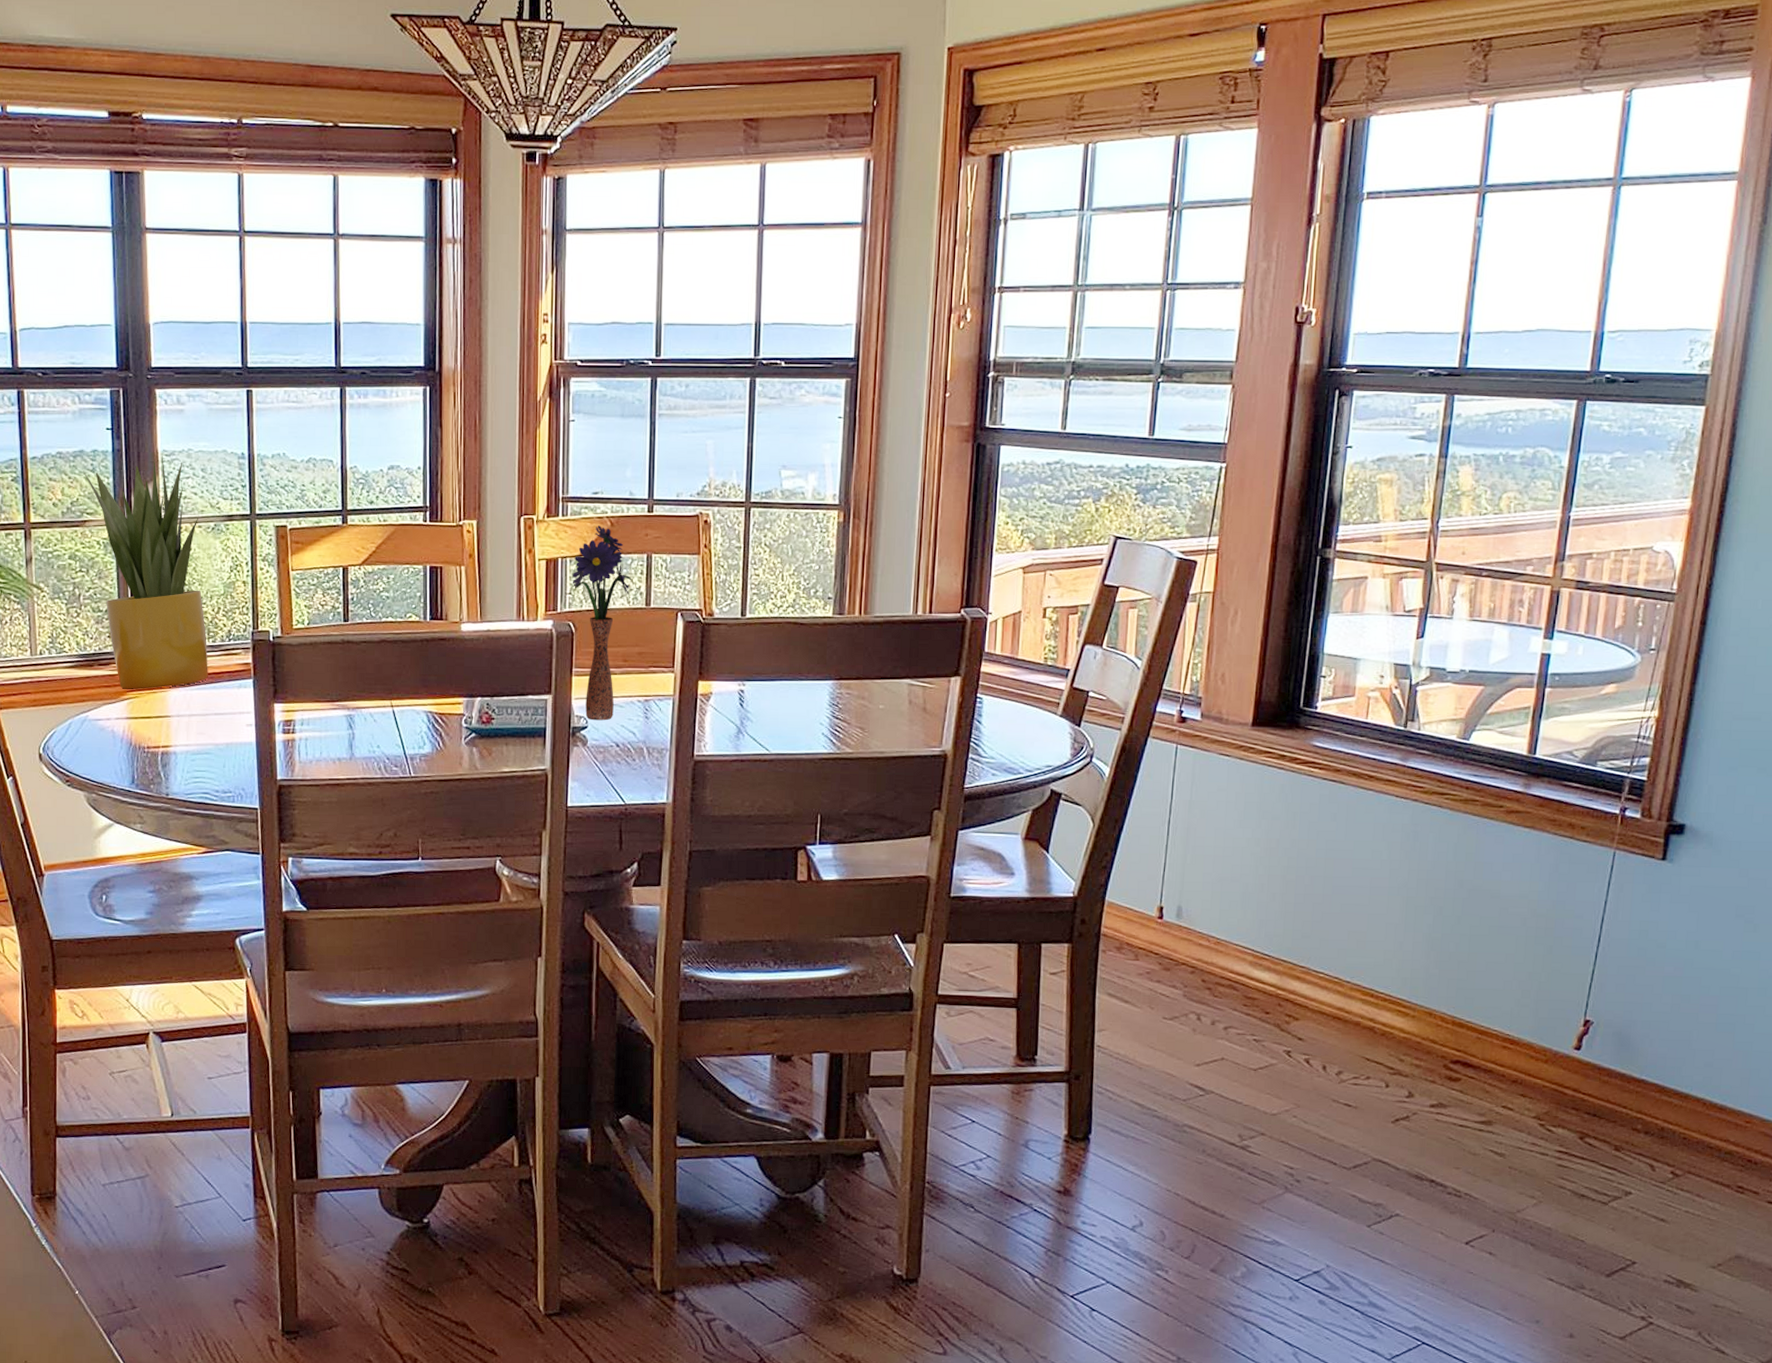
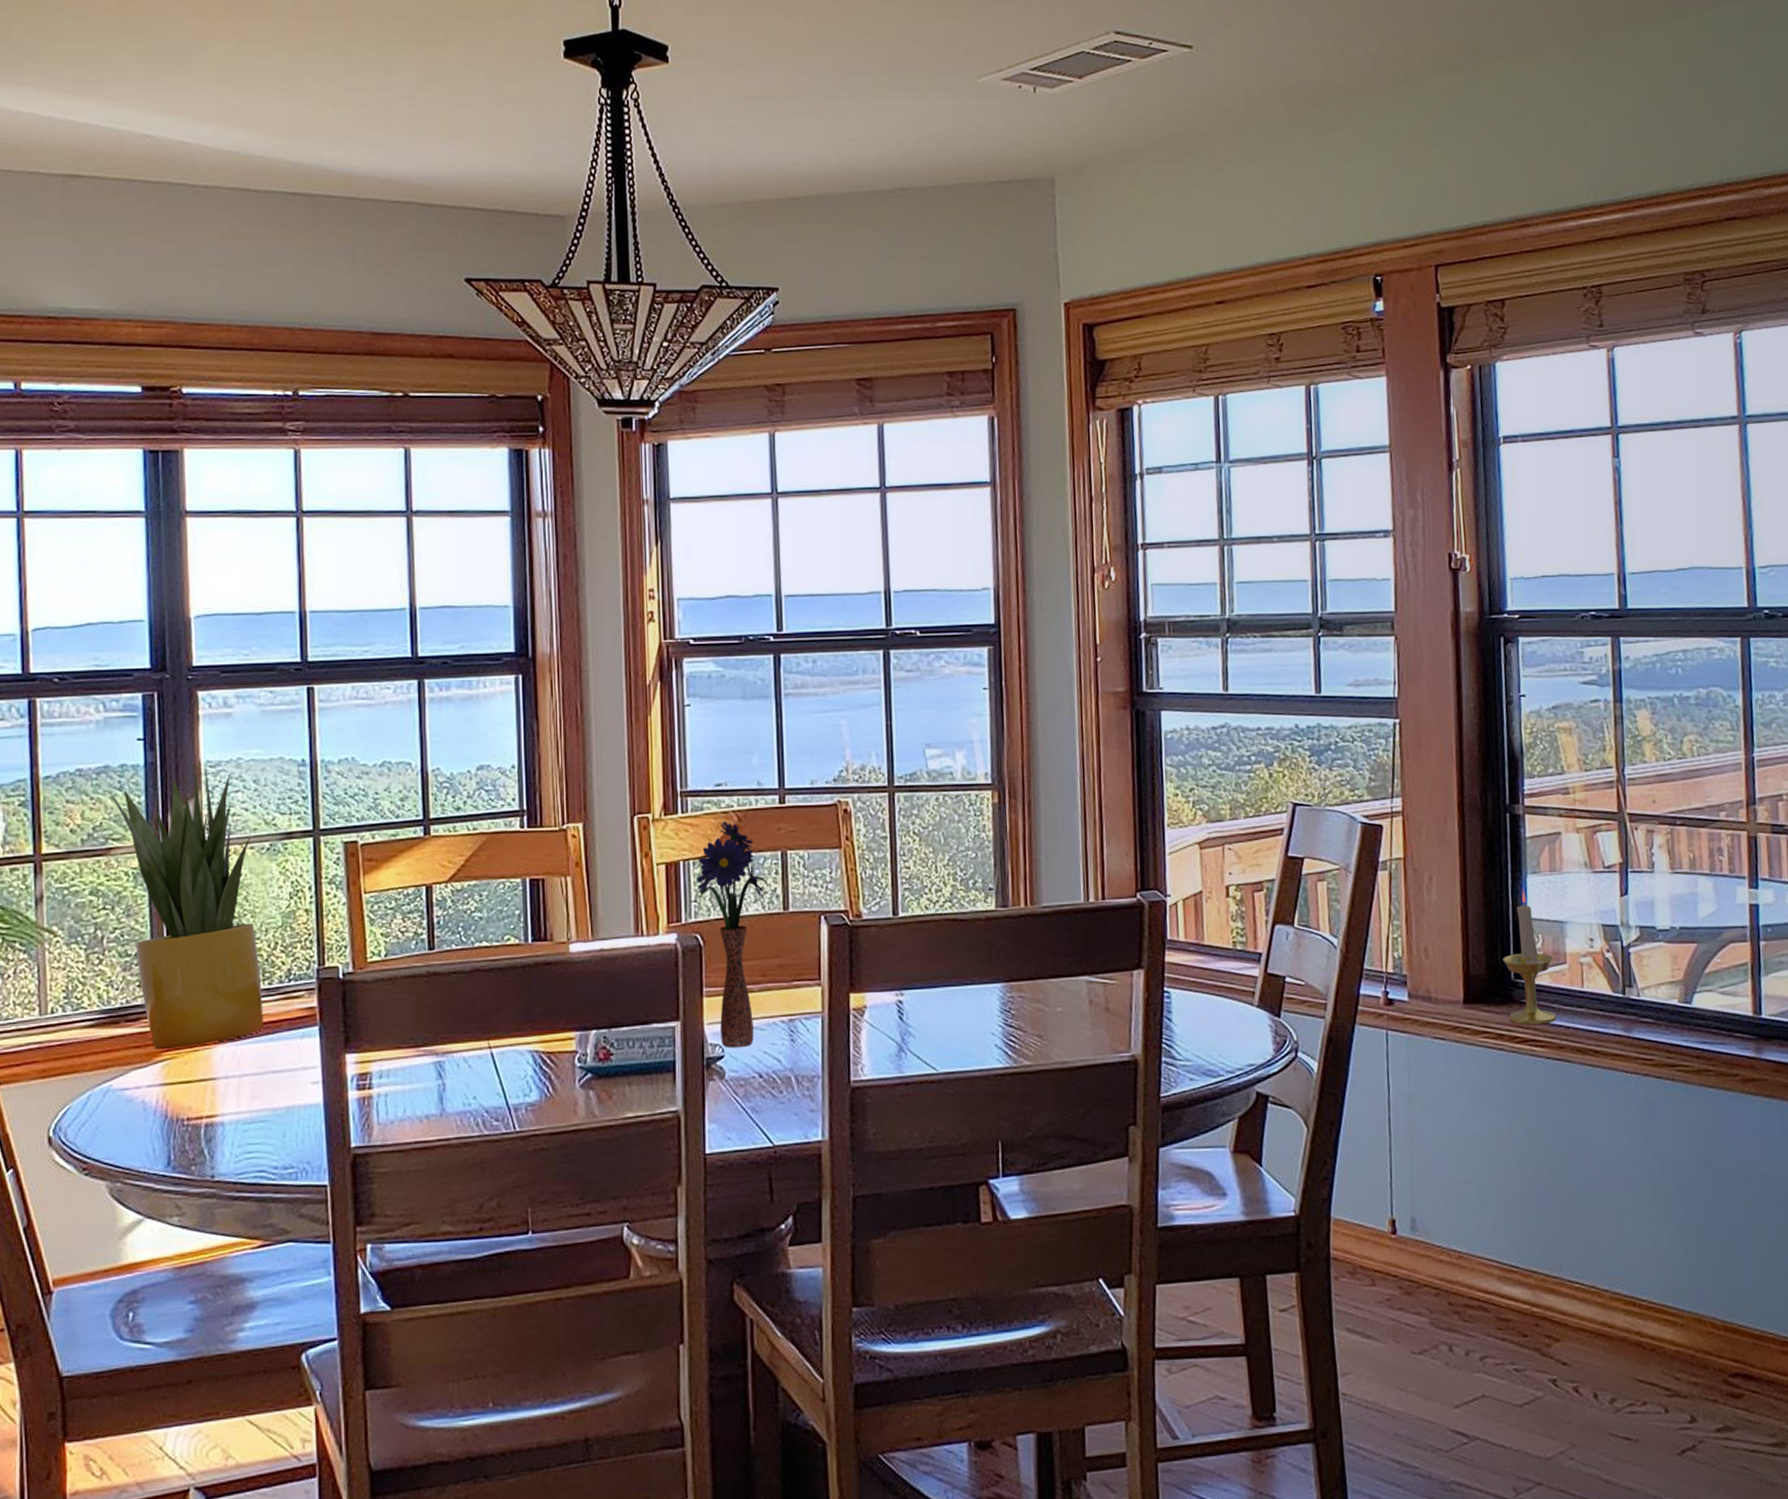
candlestick: none [1292,626,1344,750] -> present [1502,888,1557,1026]

